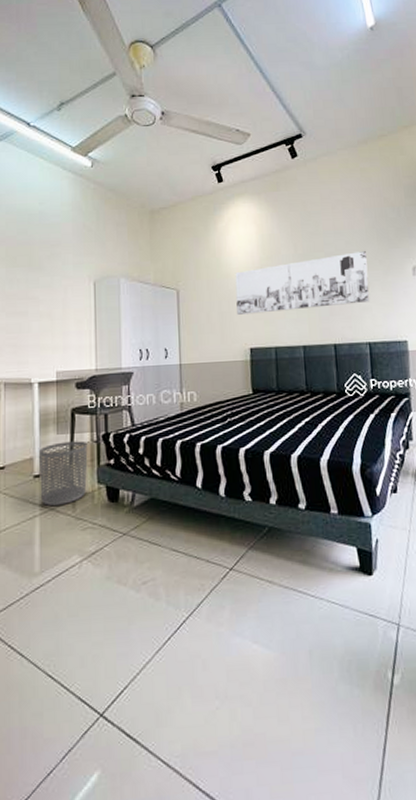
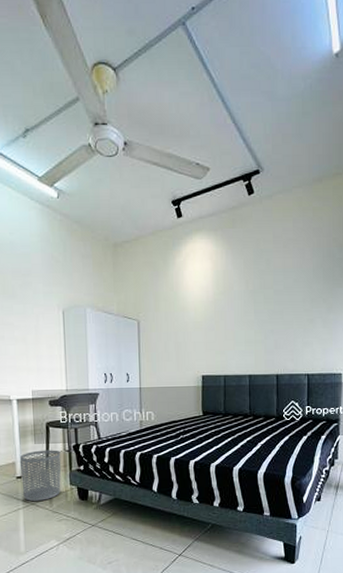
wall art: present [235,250,370,315] -> none [191,289,313,345]

